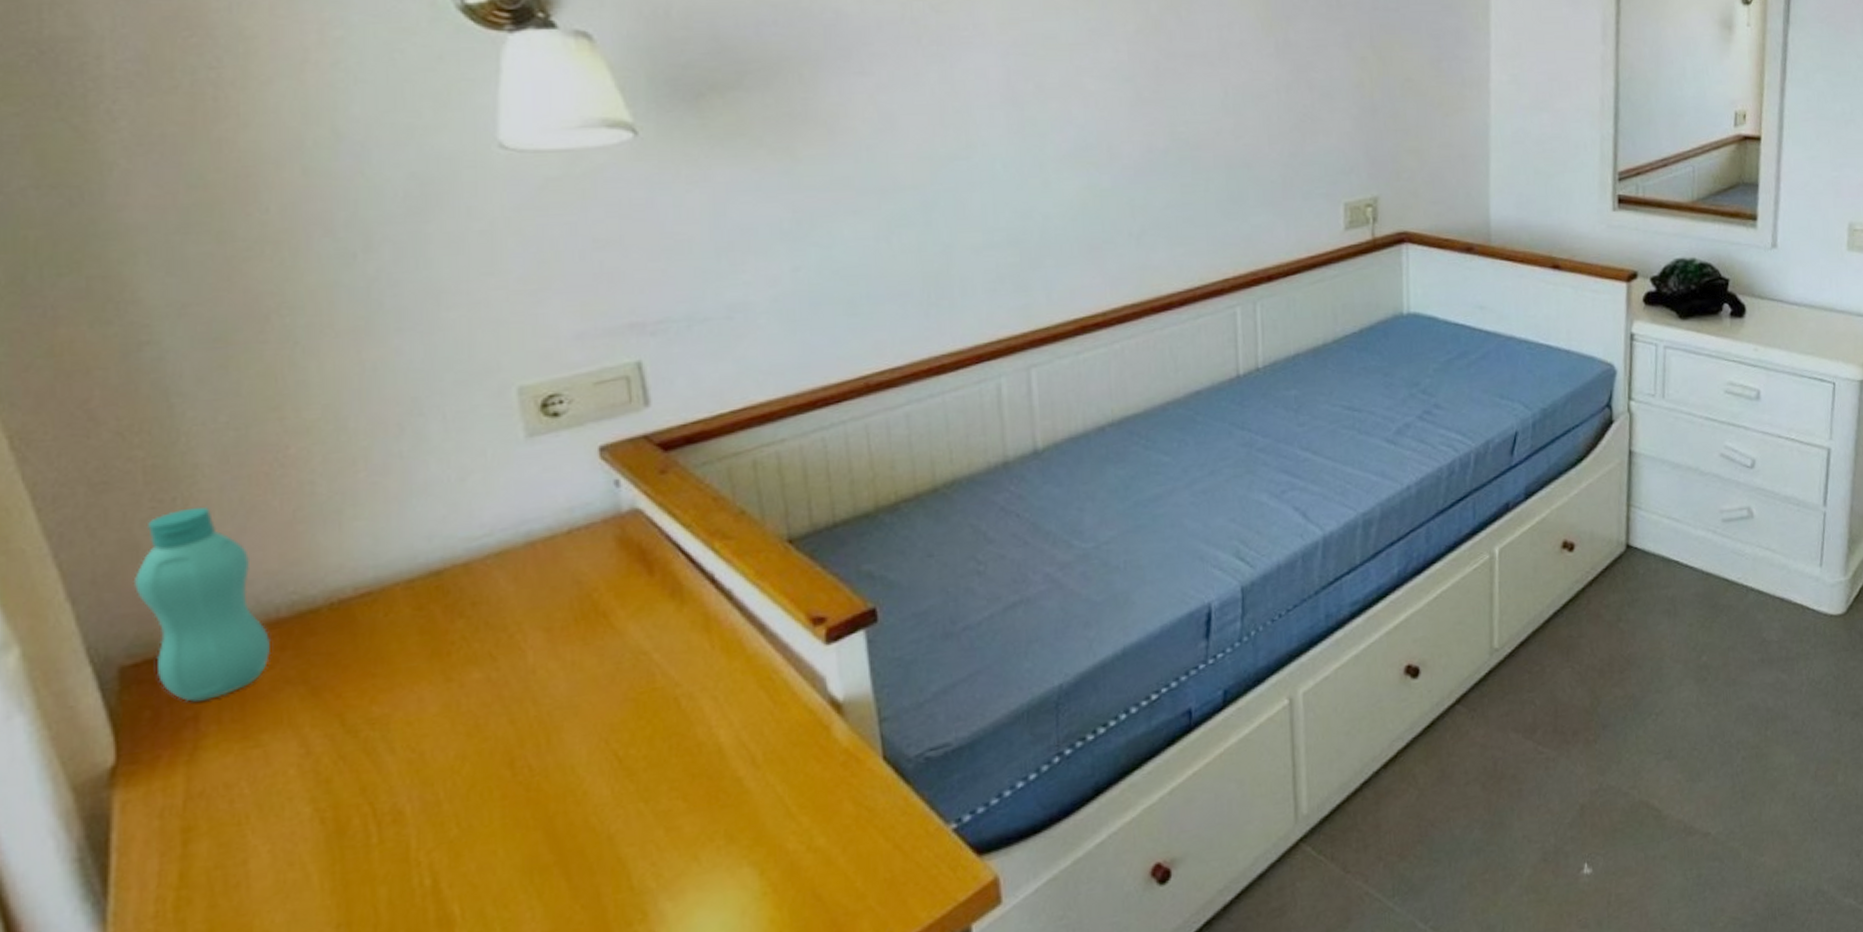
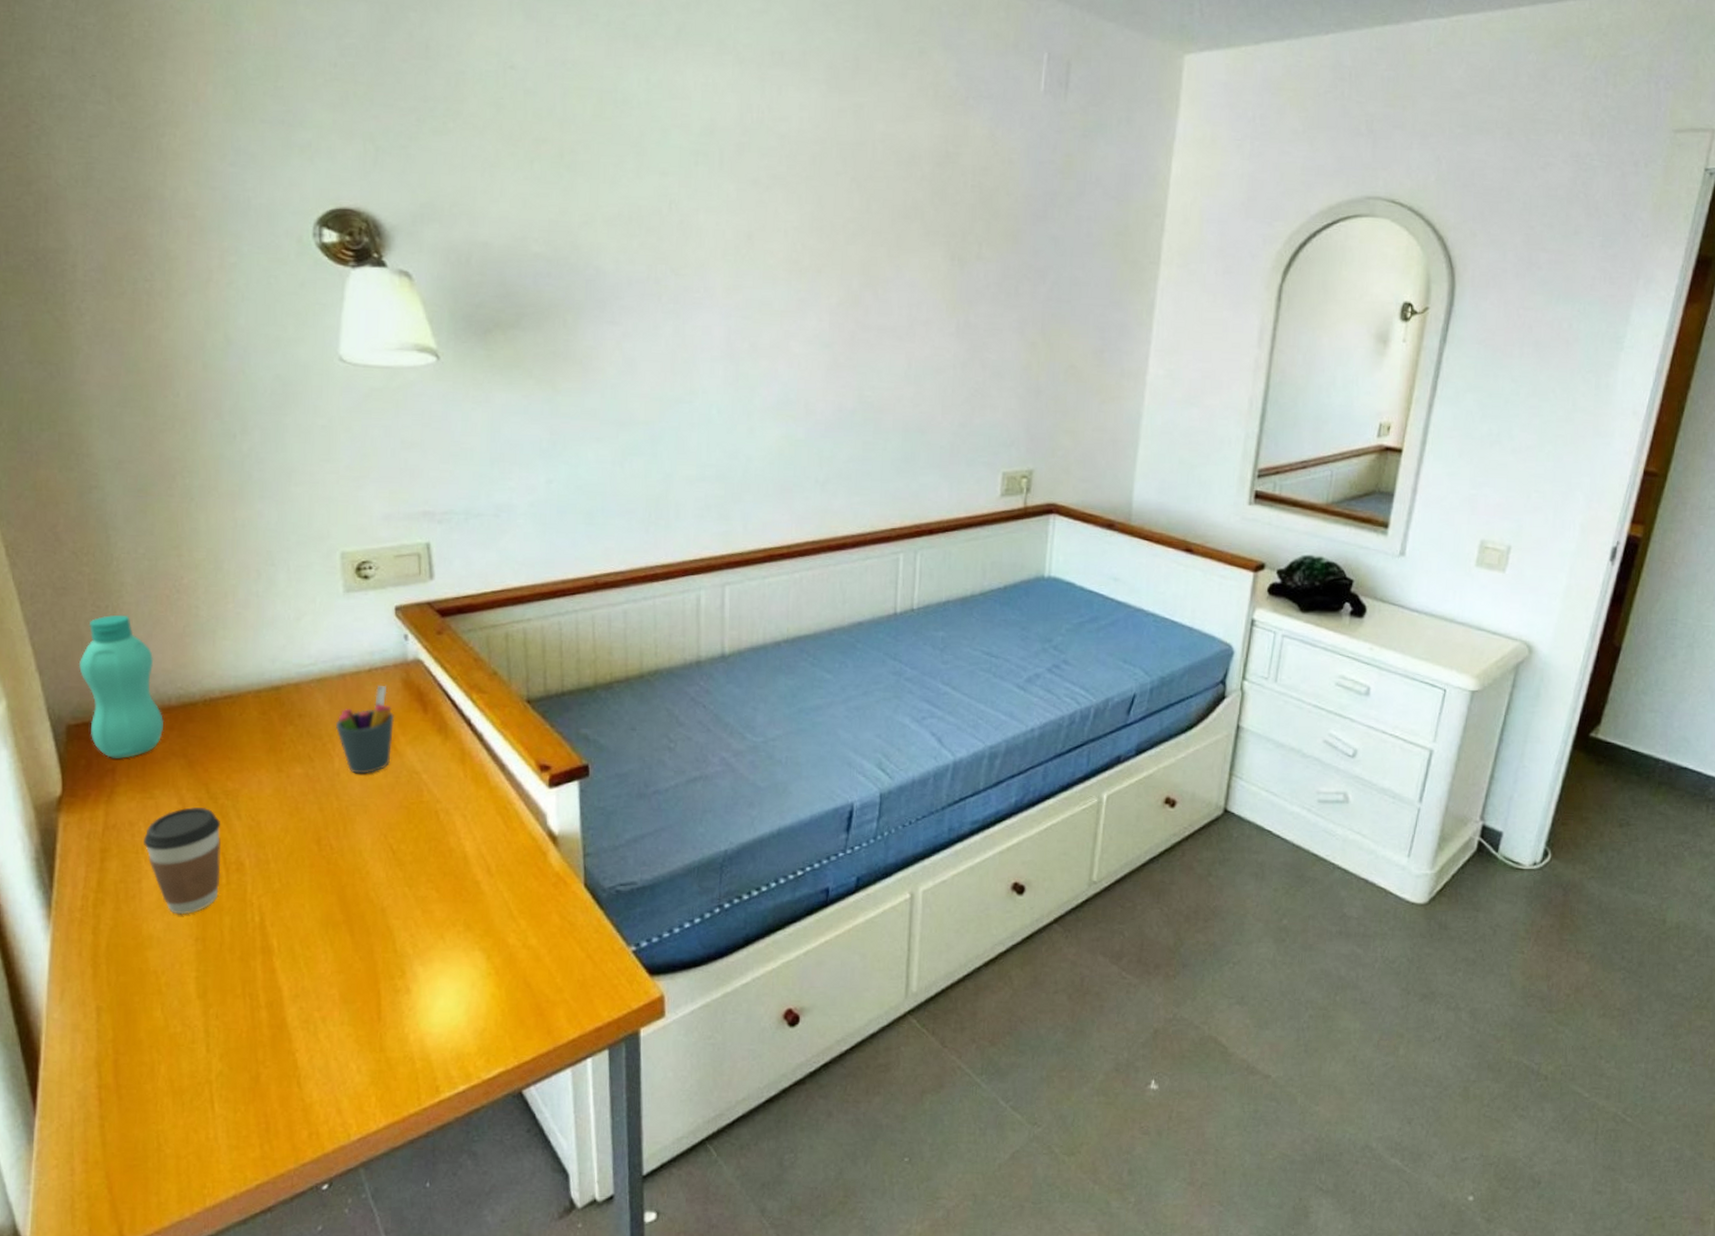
coffee cup: none [249,746,369,897] -> present [144,806,221,914]
pen holder: none [525,547,609,667] -> present [335,685,395,774]

